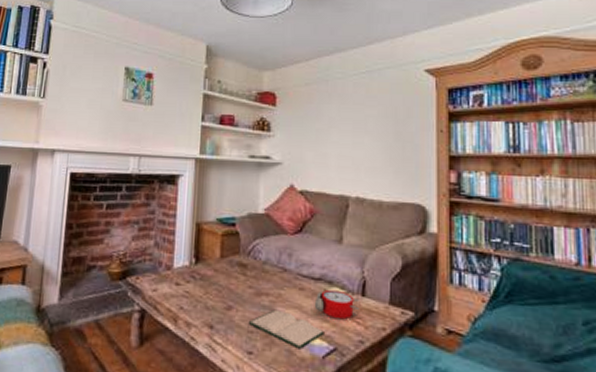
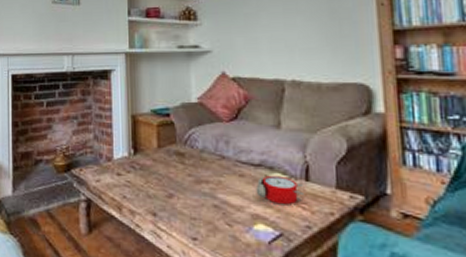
hardback book: present [248,309,324,349] -> none [190,196,269,235]

